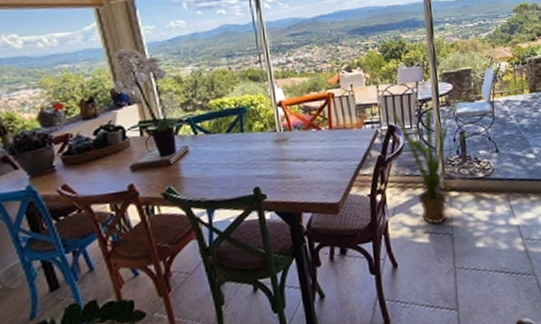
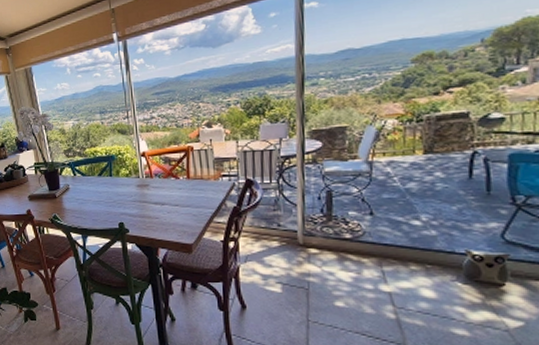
house plant: present [390,97,471,225] -> none [249,156,340,278]

